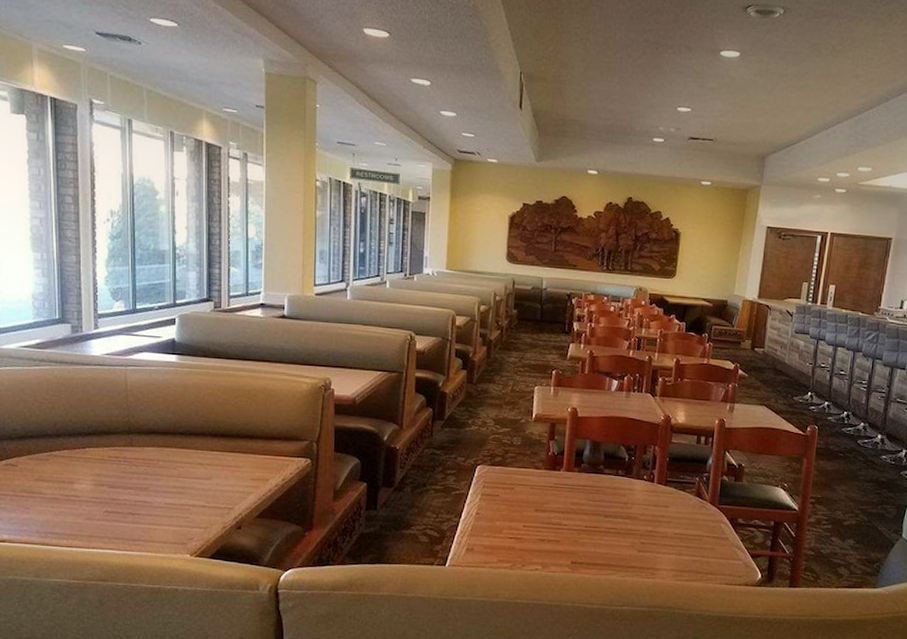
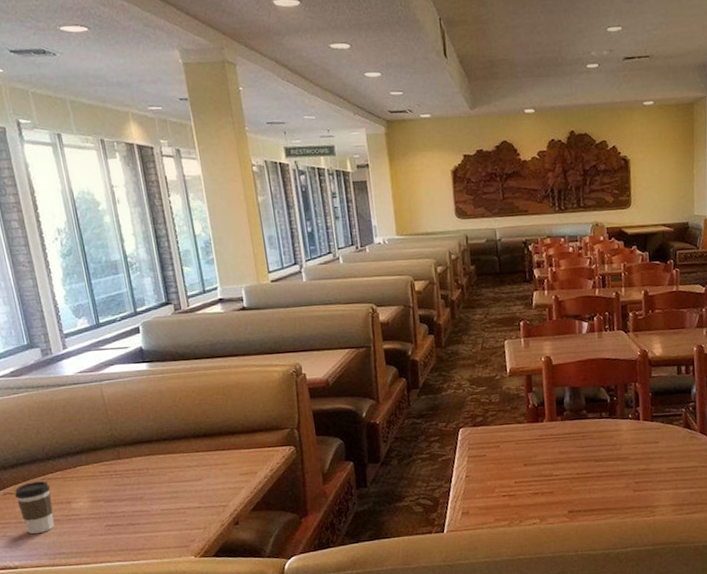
coffee cup: none [16,456,55,510] -> present [14,481,55,535]

